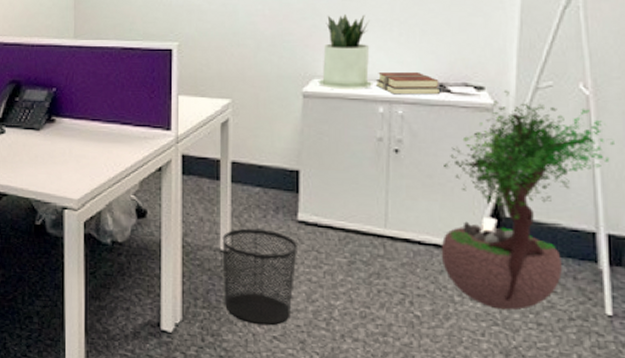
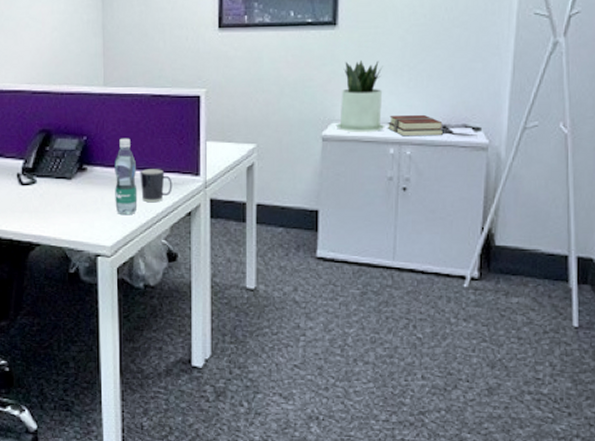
bottle: none [83,90,106,169] -> present [115,138,138,215]
mug: none [109,122,143,157] -> present [140,169,173,203]
waste bin: present [222,228,297,325] -> none [248,266,316,355]
potted tree: present [441,90,614,311] -> none [440,130,586,328]

